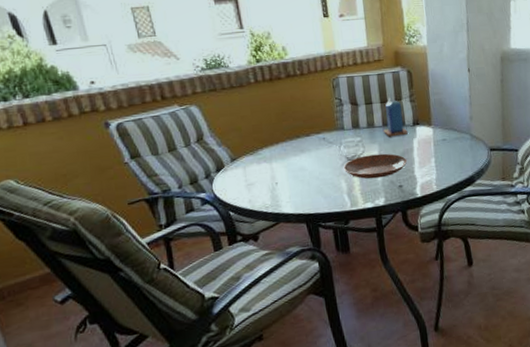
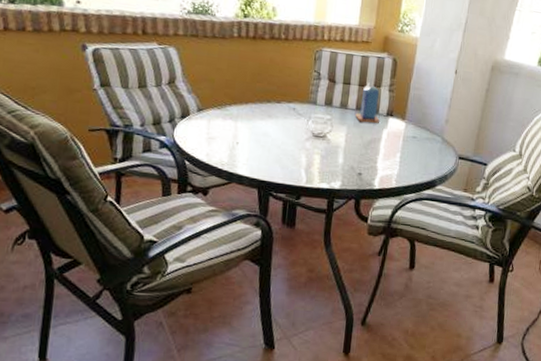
bowl: present [343,153,408,179] -> none [306,135,373,162]

